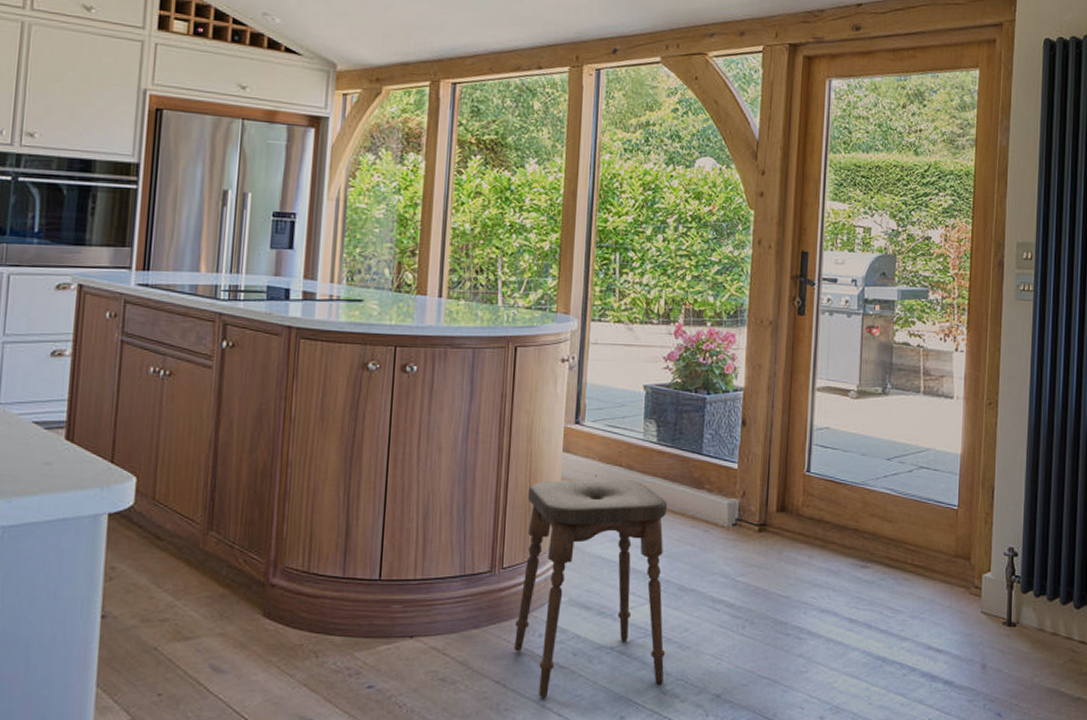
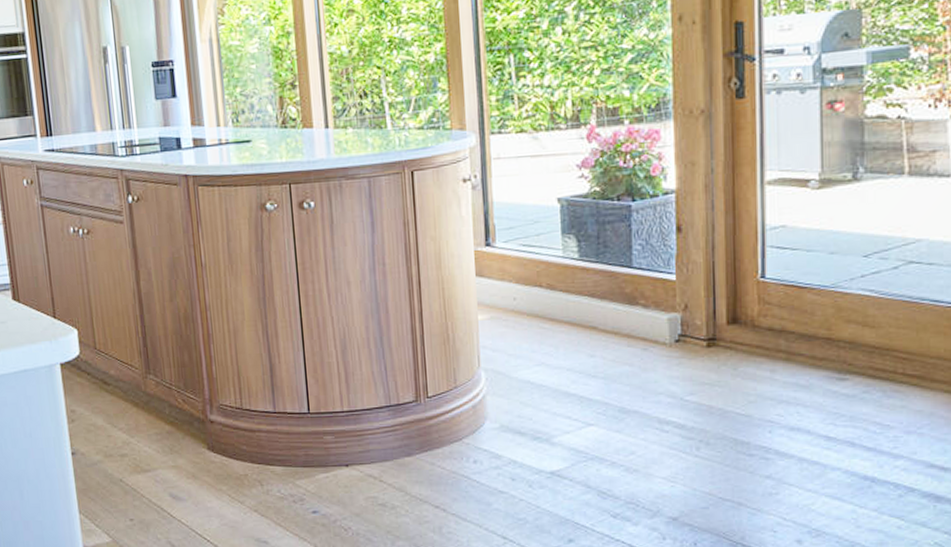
stool: present [514,478,668,697] -> none [444,300,612,521]

